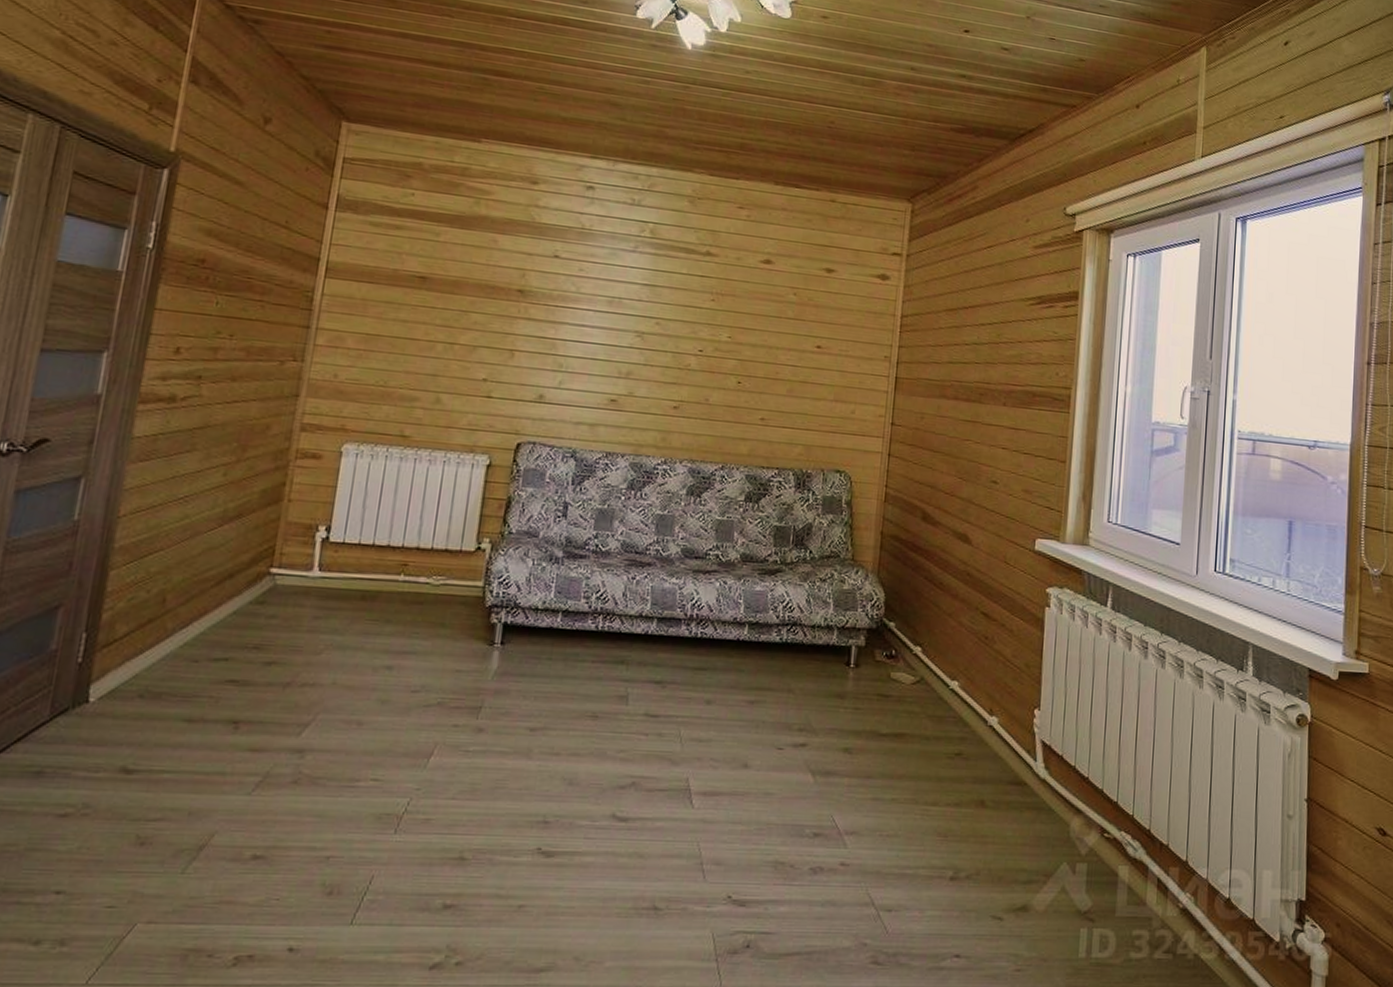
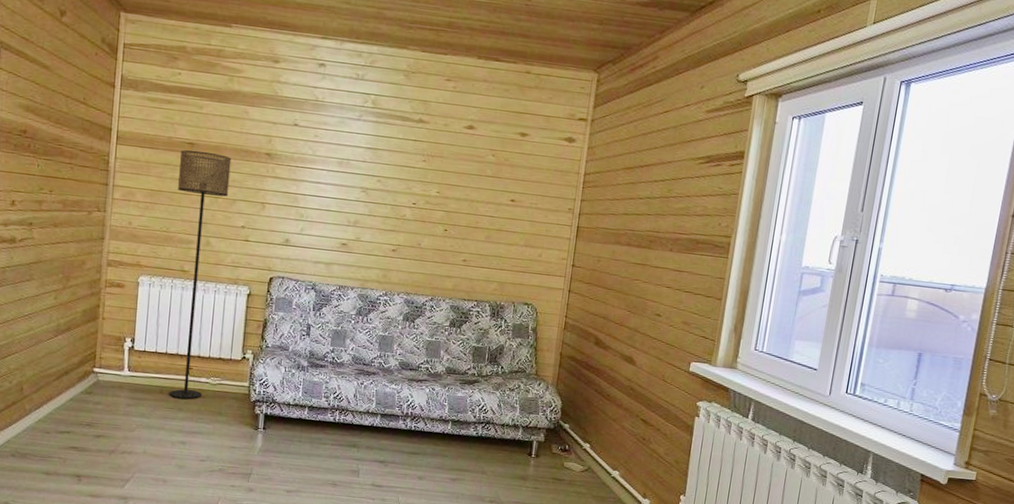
floor lamp: none [373,285,474,607] -> present [169,150,232,399]

